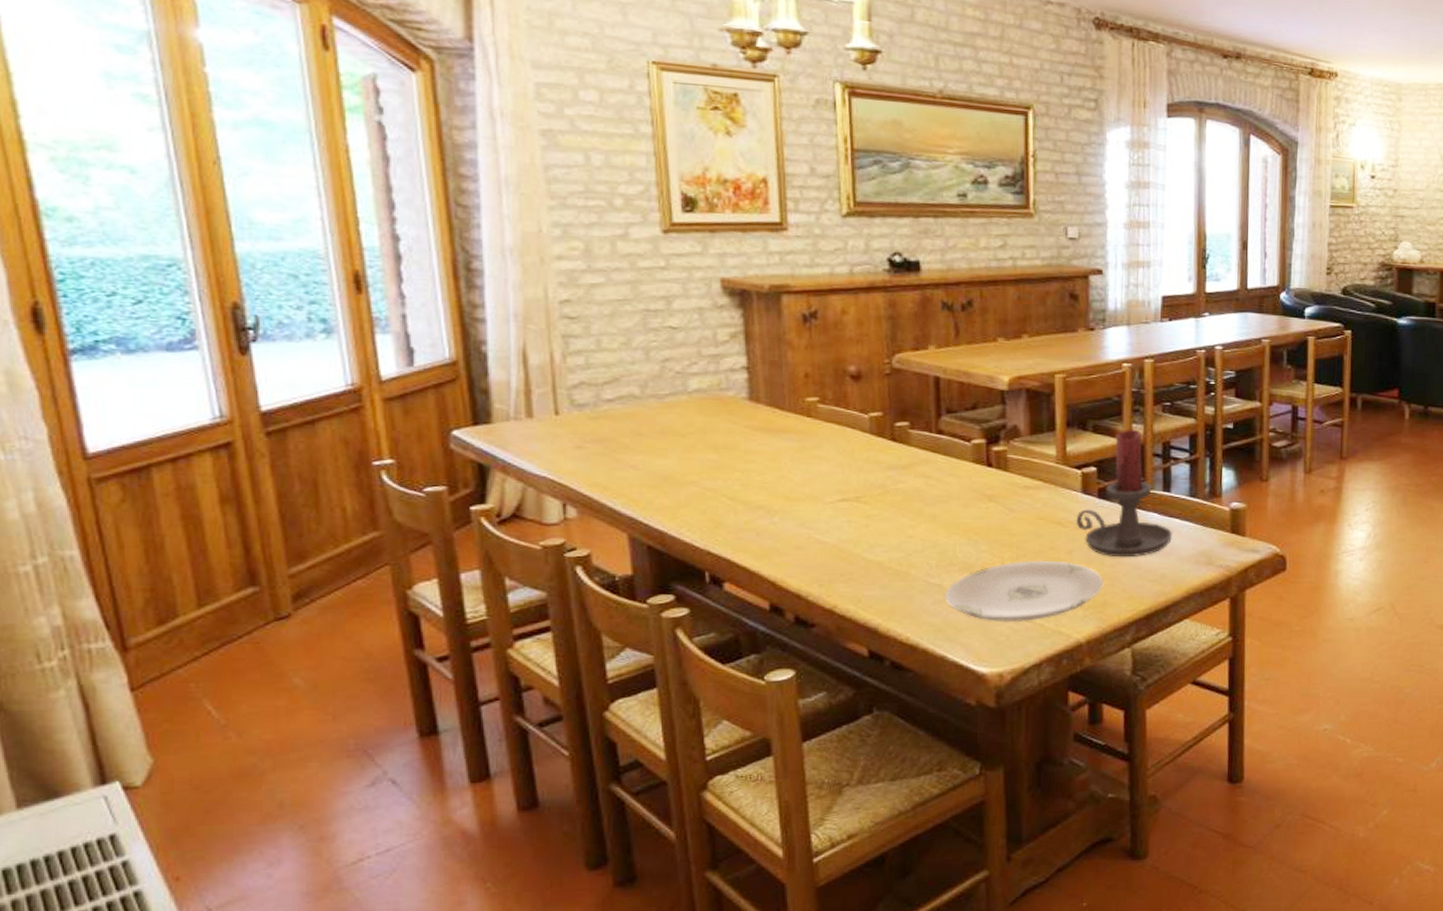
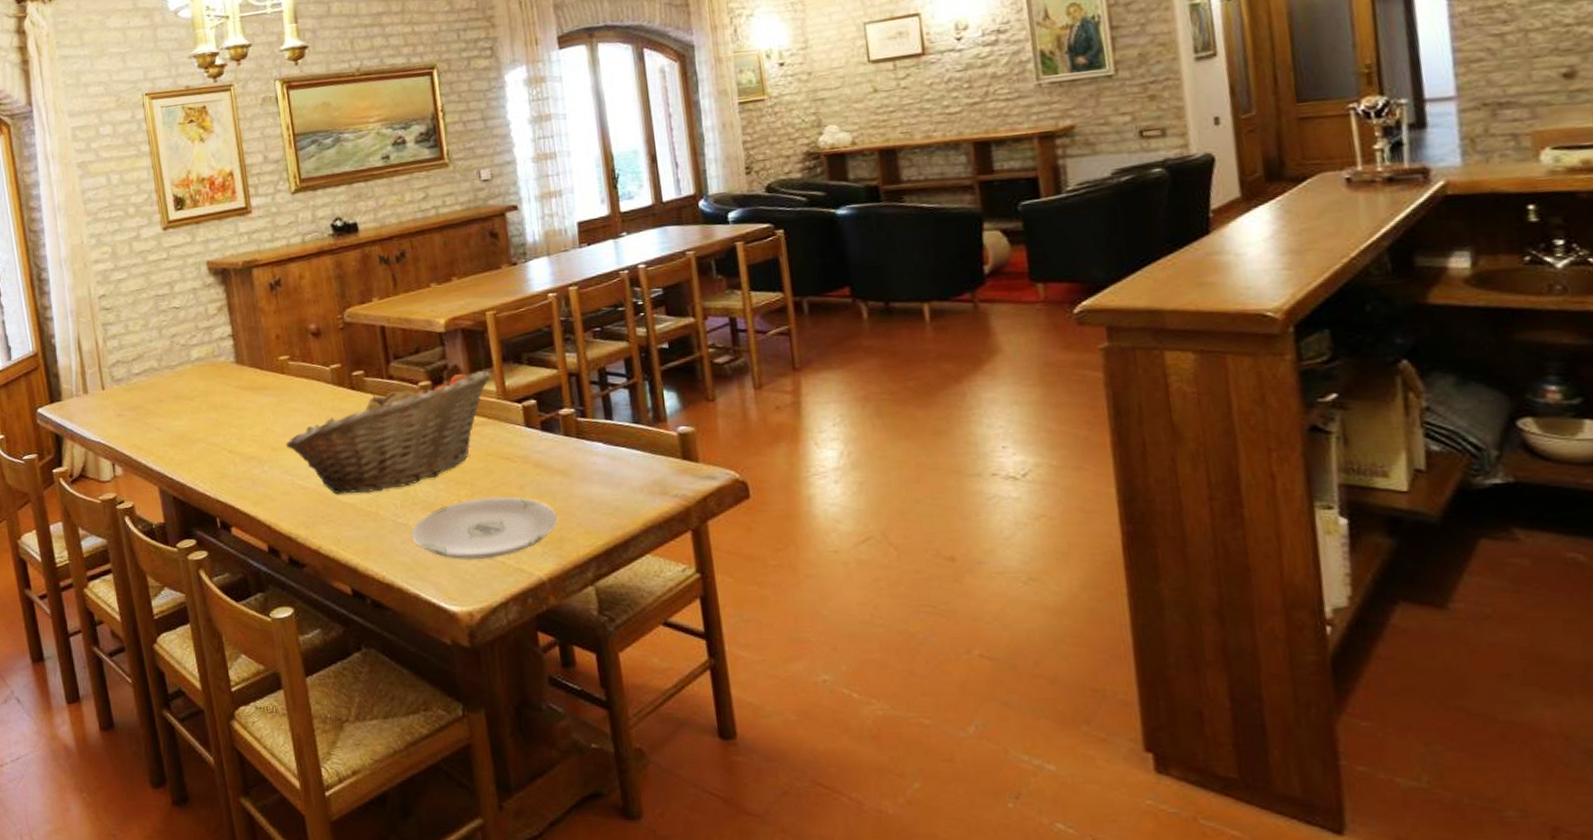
fruit basket: none [804,433,1052,552] -> present [285,370,490,495]
candle holder: present [1076,429,1172,558] -> none [522,358,621,491]

